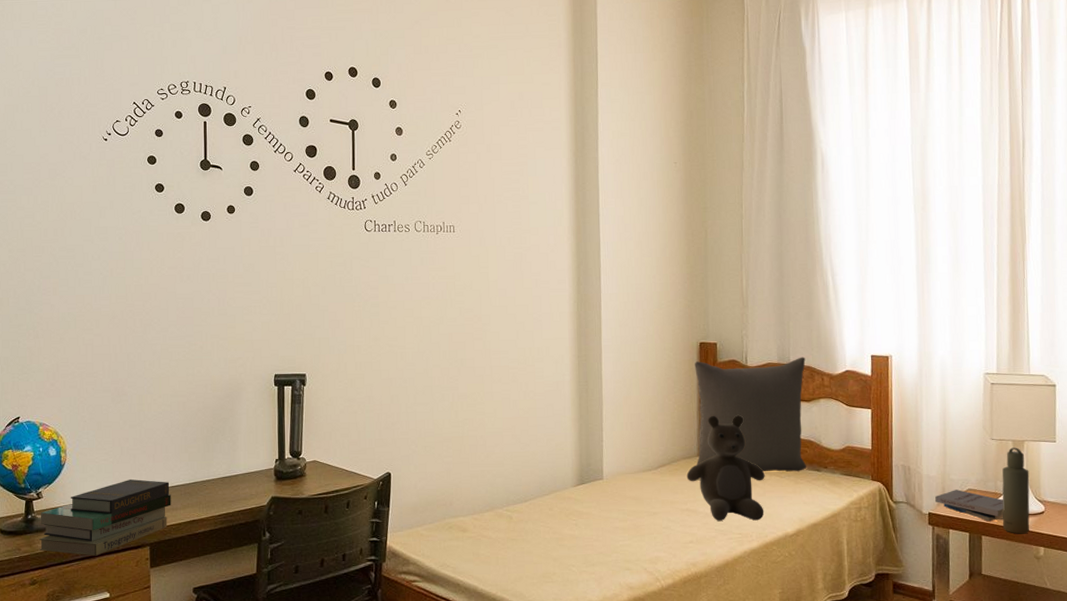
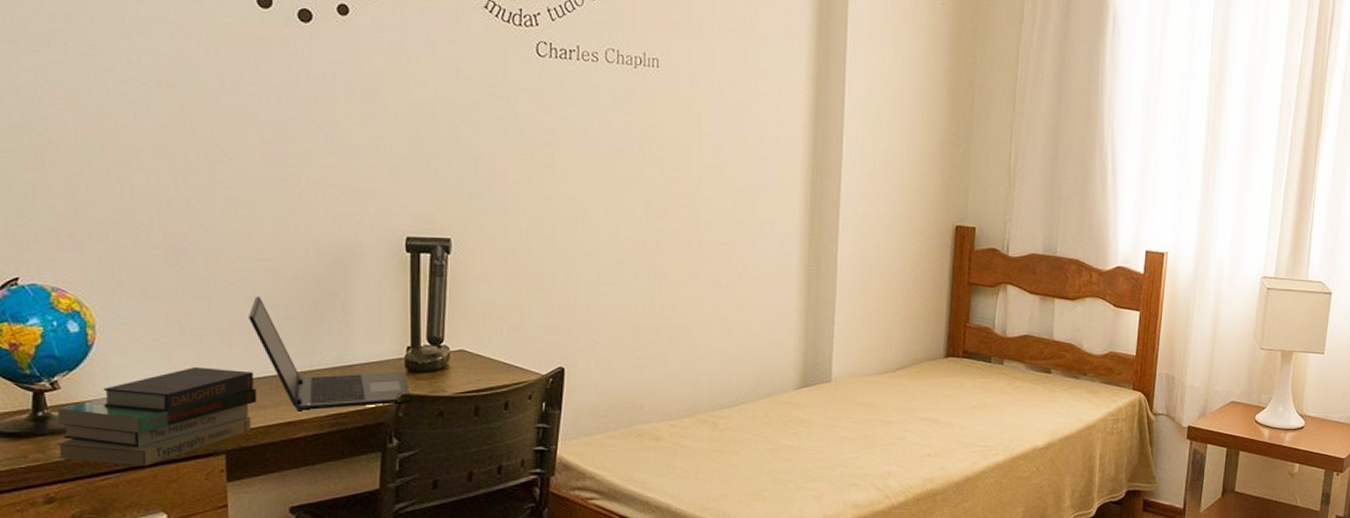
laptop: none [167,424,279,511] -> present [249,296,412,410]
teddy bear: present [686,415,765,521] -> none [929,311,1018,432]
pillow: present [695,357,806,472] -> none [942,248,1074,378]
books: present [935,490,1004,522] -> none [1196,402,1265,437]
bottle: present [1002,447,1030,534] -> none [1261,358,1294,450]

